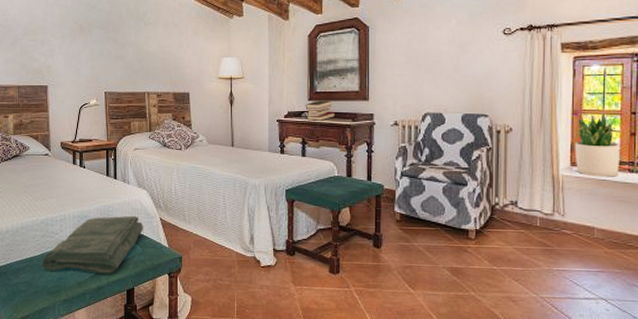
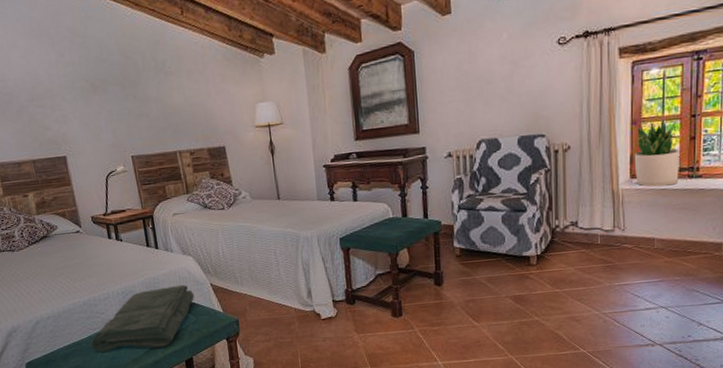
books: present [305,100,335,121] -> none [352,137,385,162]

